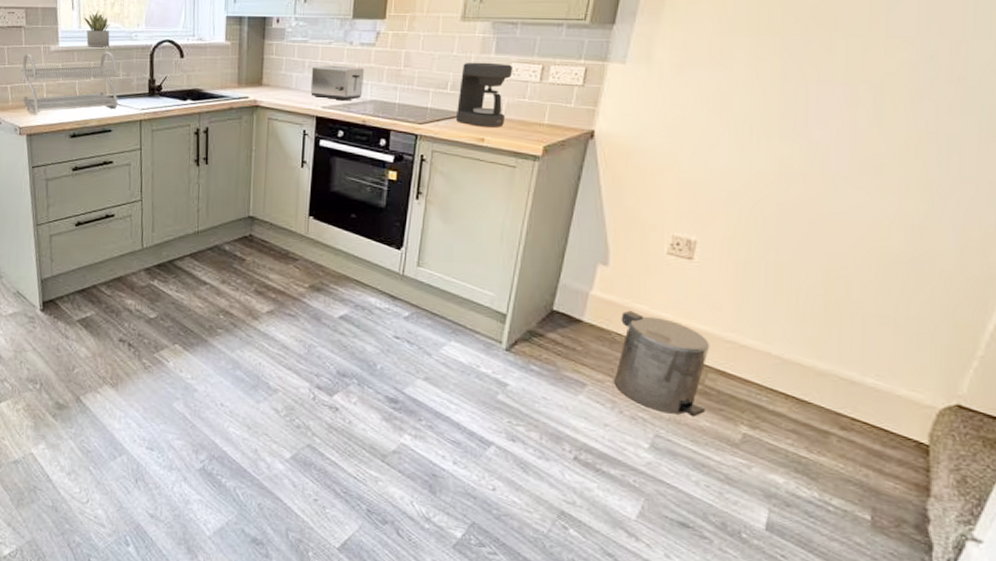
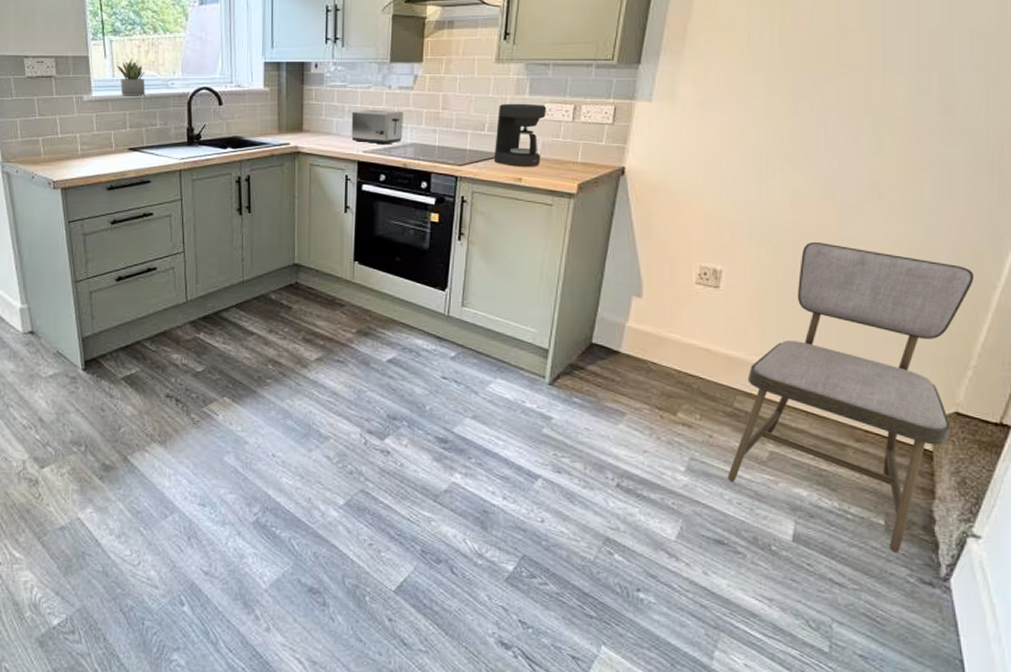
dish rack: present [21,51,119,115] -> none [53,100,156,168]
trash can: present [614,310,710,418] -> none [651,340,738,439]
dining chair: none [695,216,983,552] -> present [728,242,974,553]

